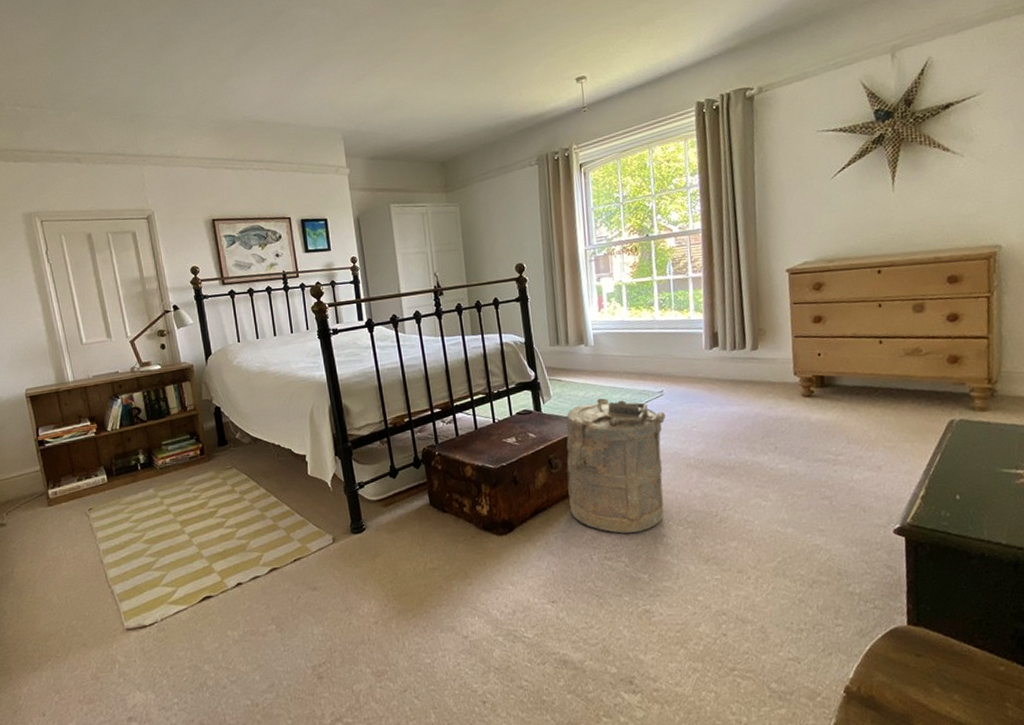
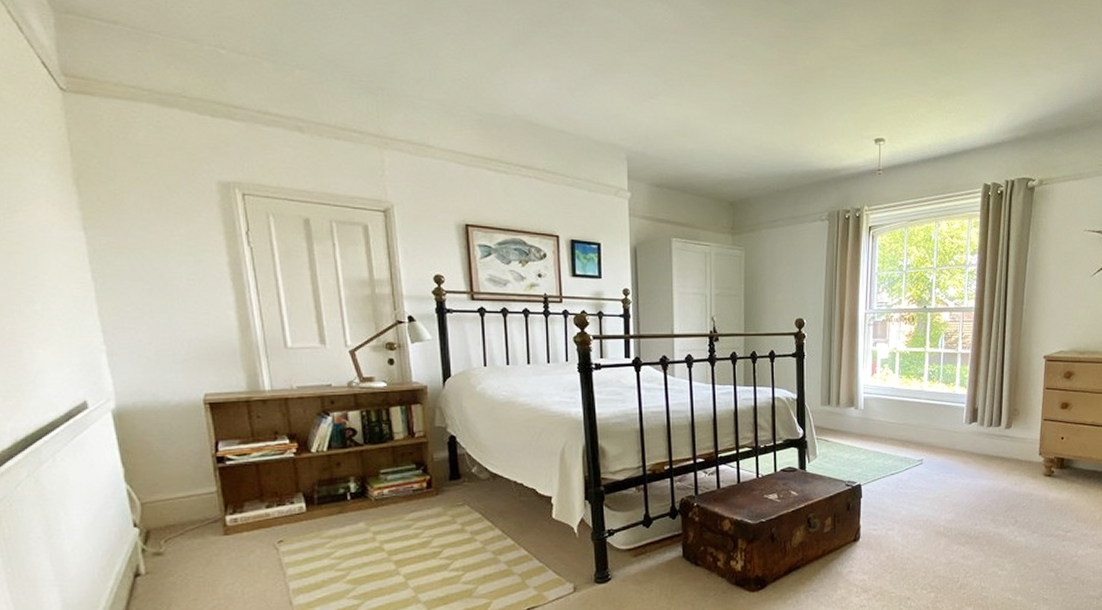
laundry hamper: present [566,398,665,534] -> none [824,461,922,595]

